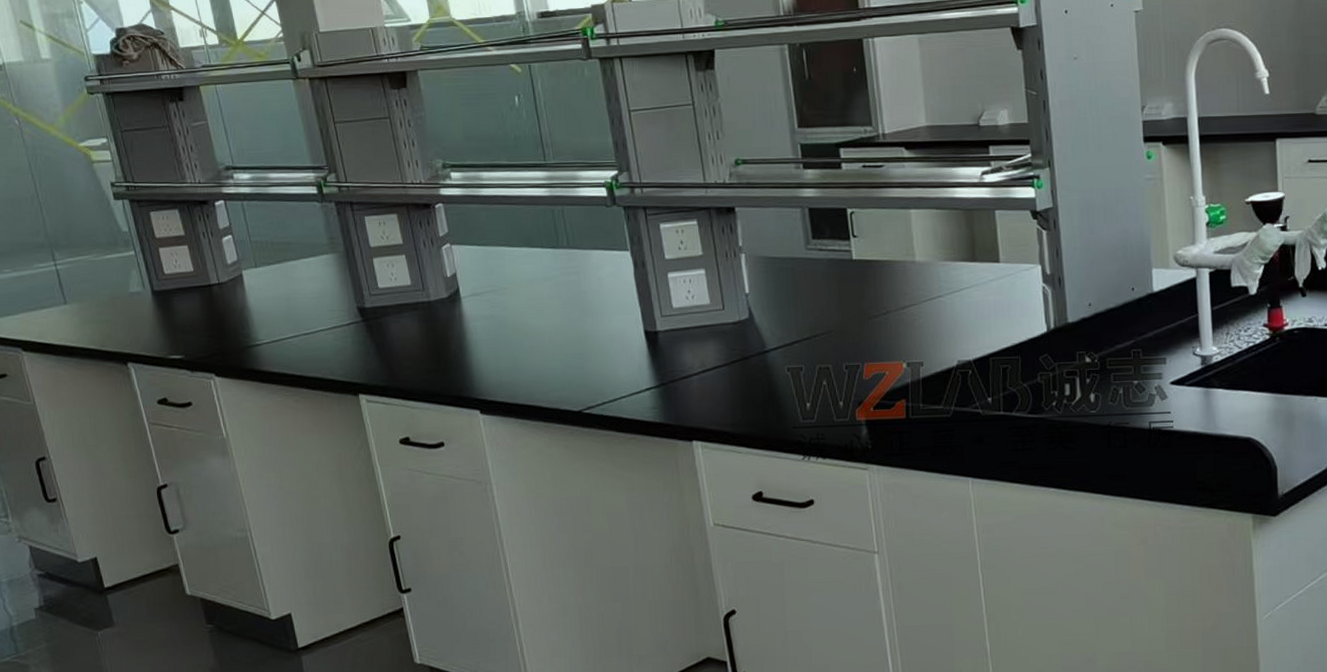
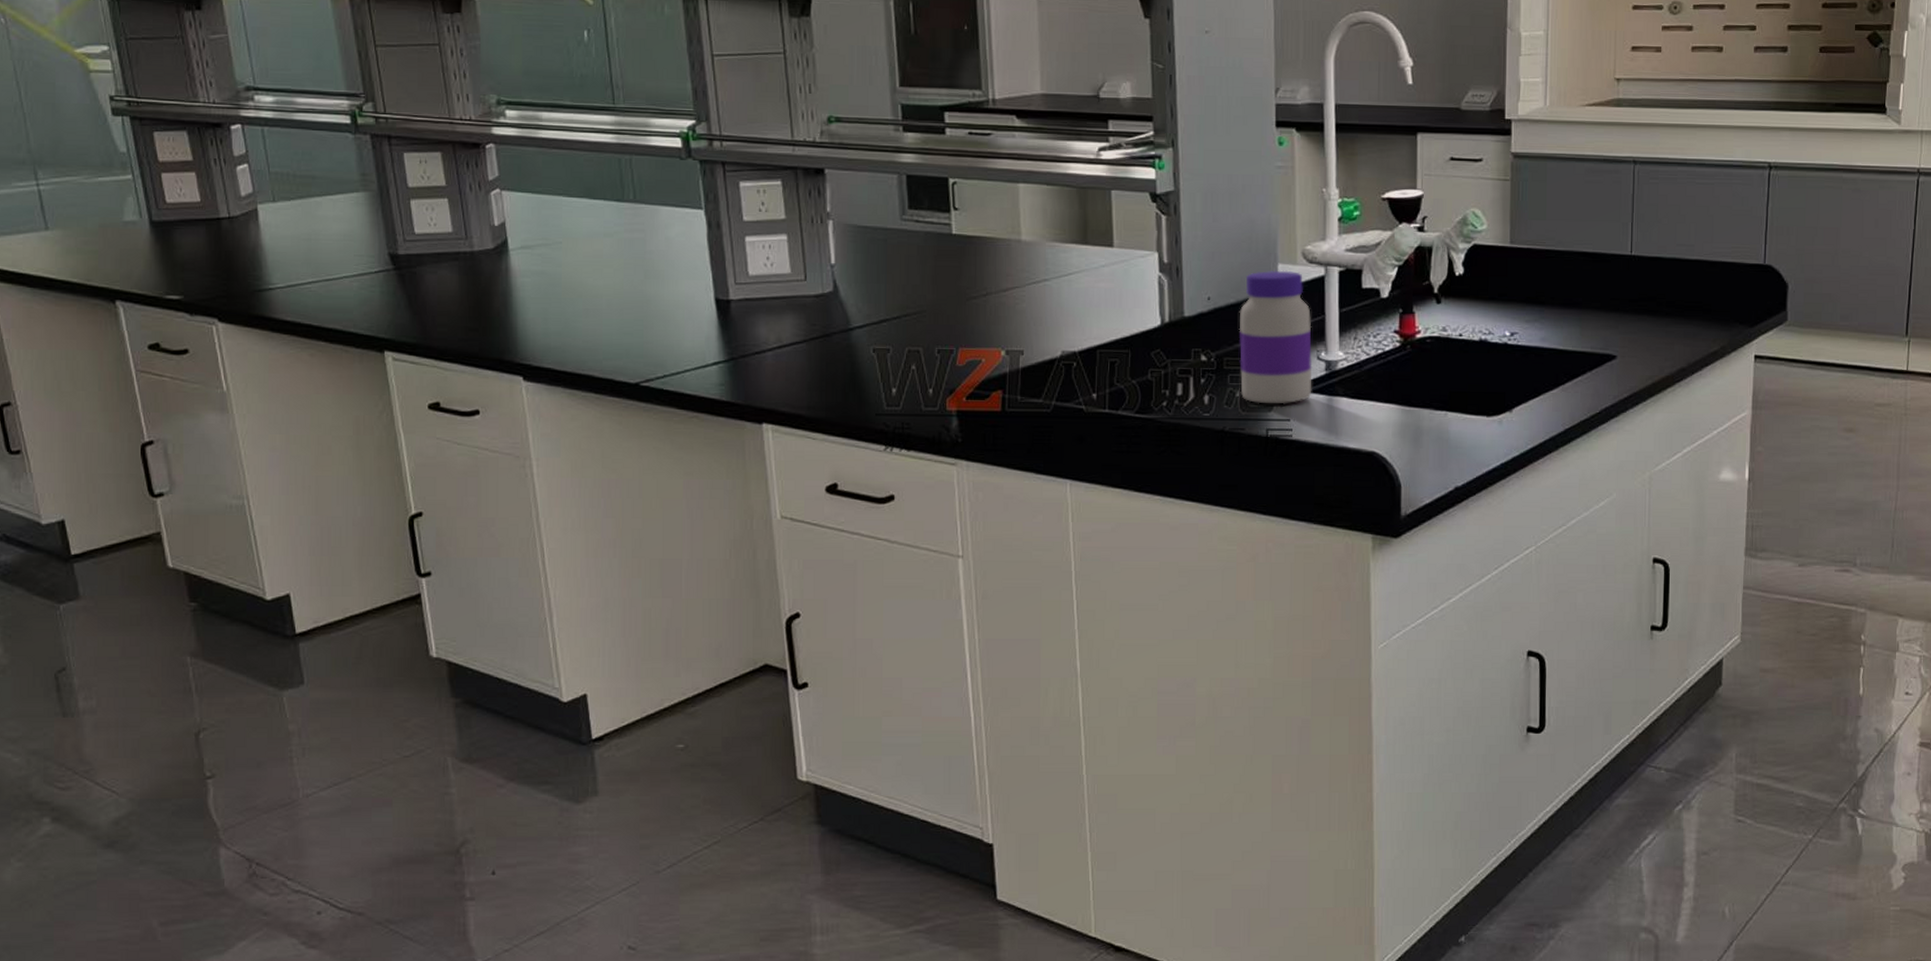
jar: none [1118,274,1190,399] -> present [1239,270,1313,404]

